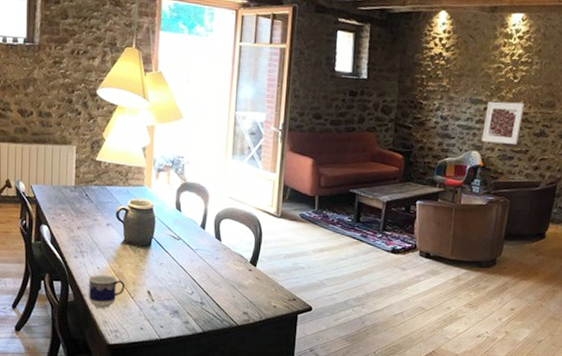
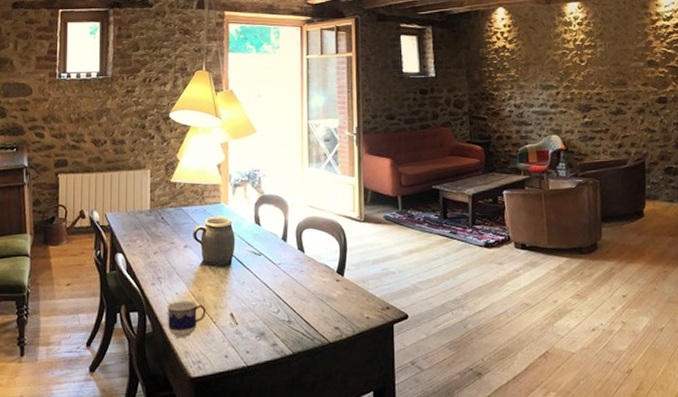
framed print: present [481,101,525,145] -> none [558,84,597,126]

